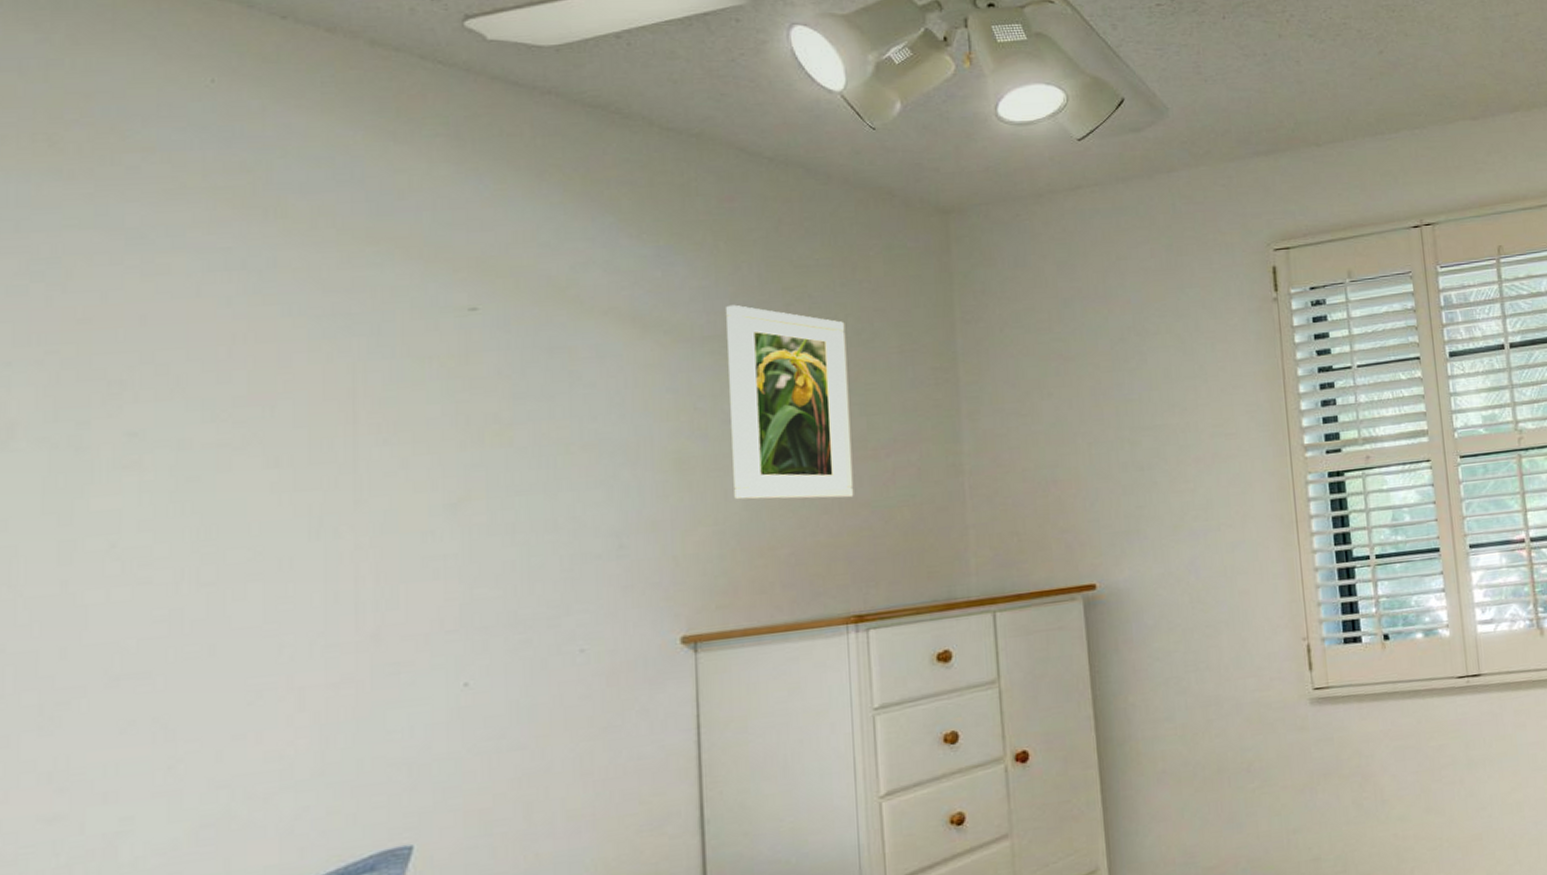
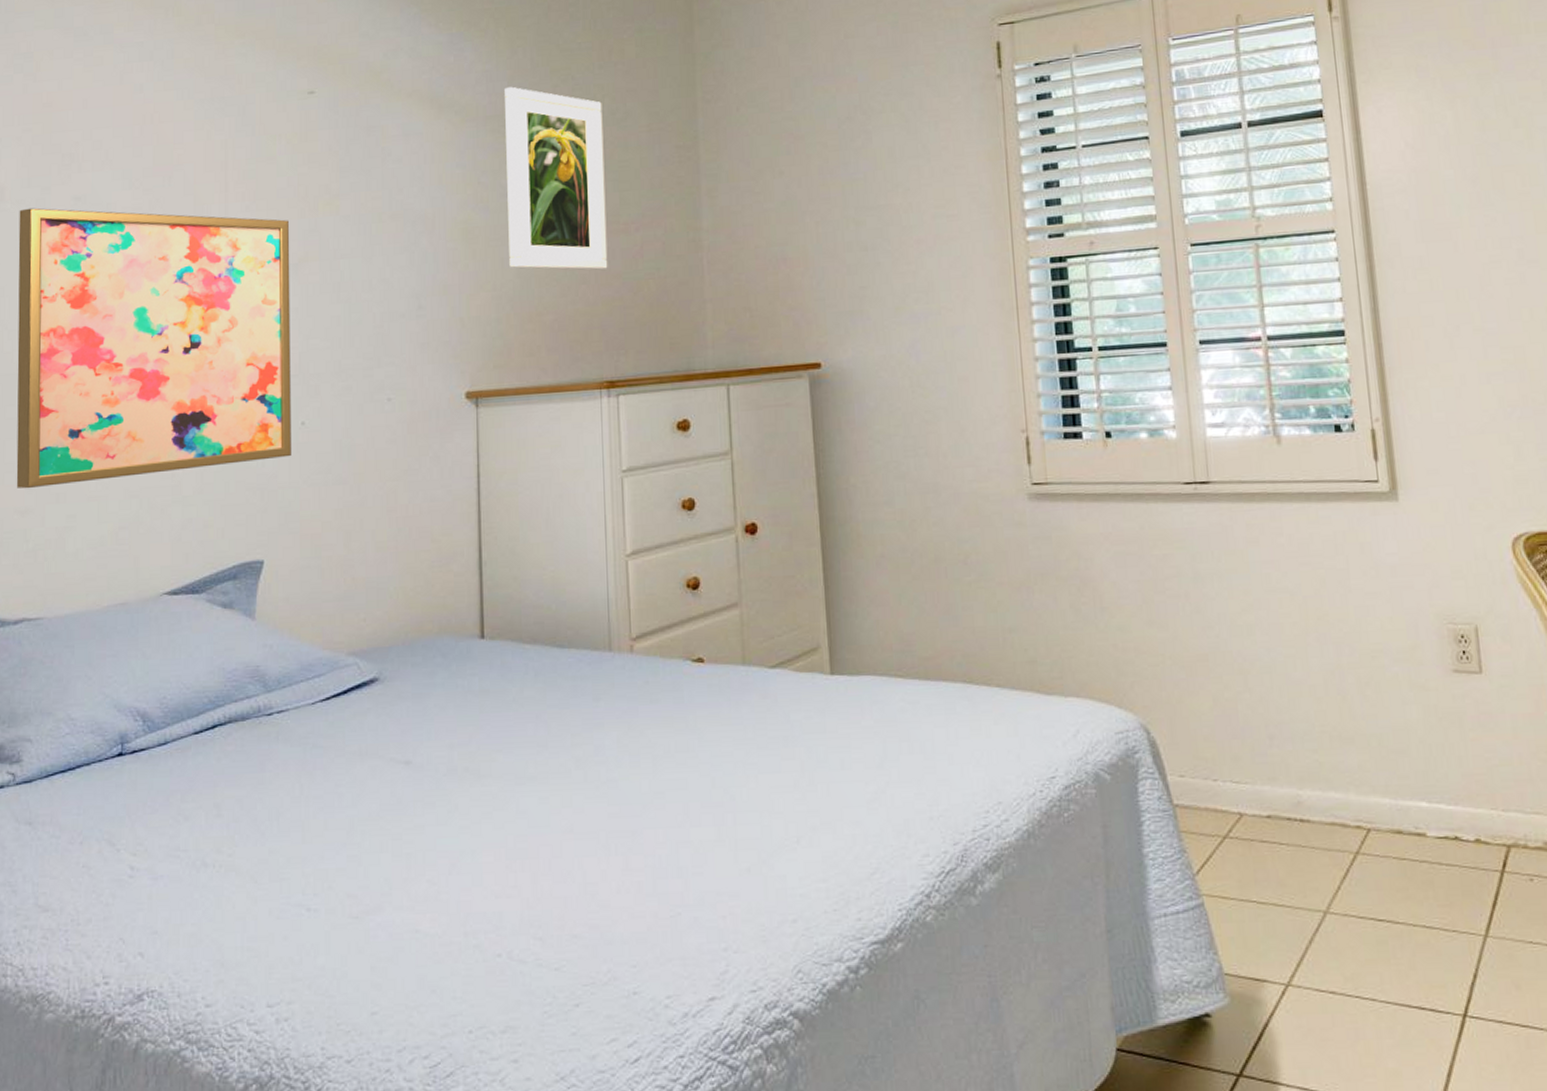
wall art: none [38,446,450,791] -> present [16,208,291,489]

